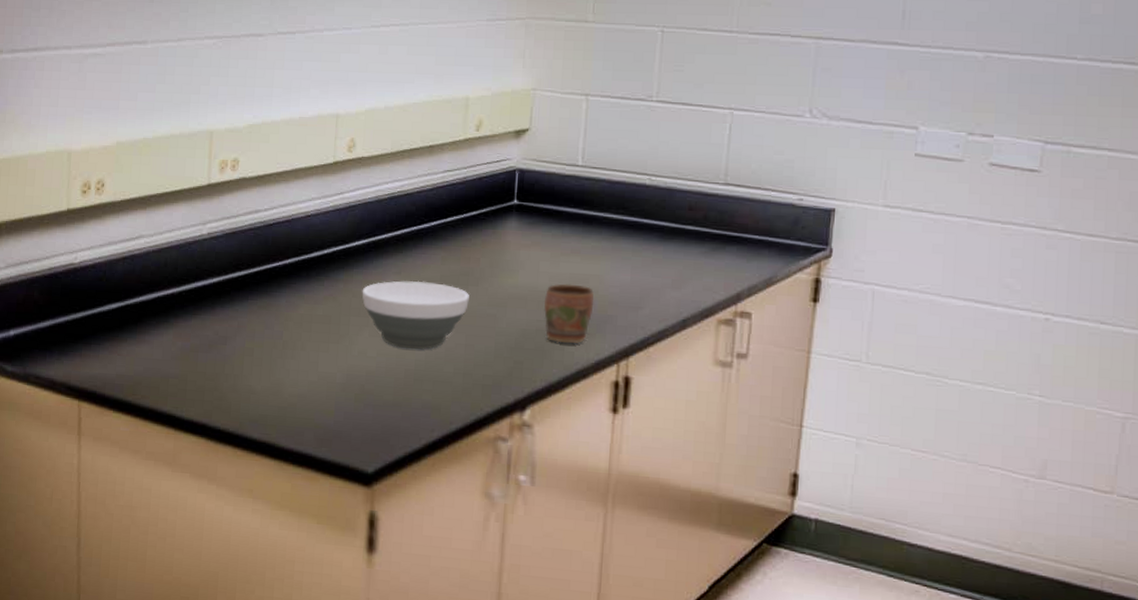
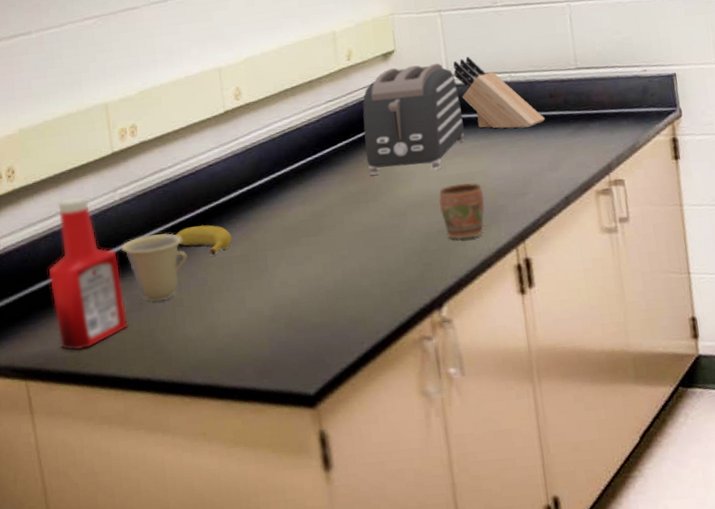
ketchup bottle: none [119,221,195,381] -> present [49,195,129,351]
cup: none [199,276,267,346] -> present [120,233,187,302]
banana: none [258,276,317,310] -> present [175,224,232,256]
bowl: present [362,280,469,350] -> none [272,204,372,272]
toaster: none [475,147,590,265] -> present [362,63,465,175]
knife block: none [588,149,678,238] -> present [453,56,545,129]

